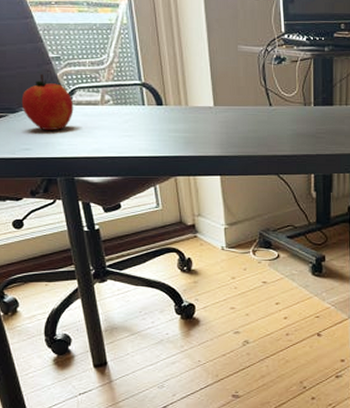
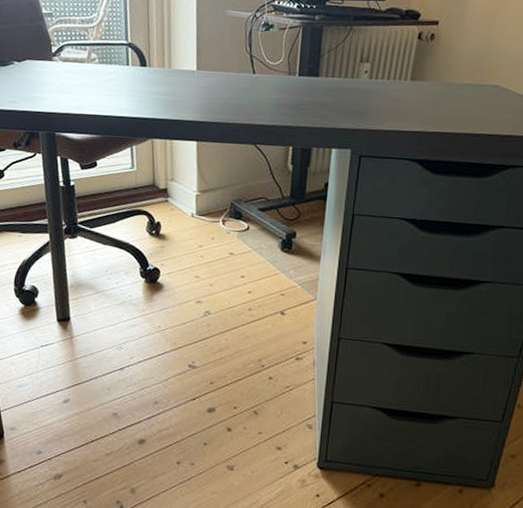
apple: present [21,73,74,131] -> none [12,28,61,86]

